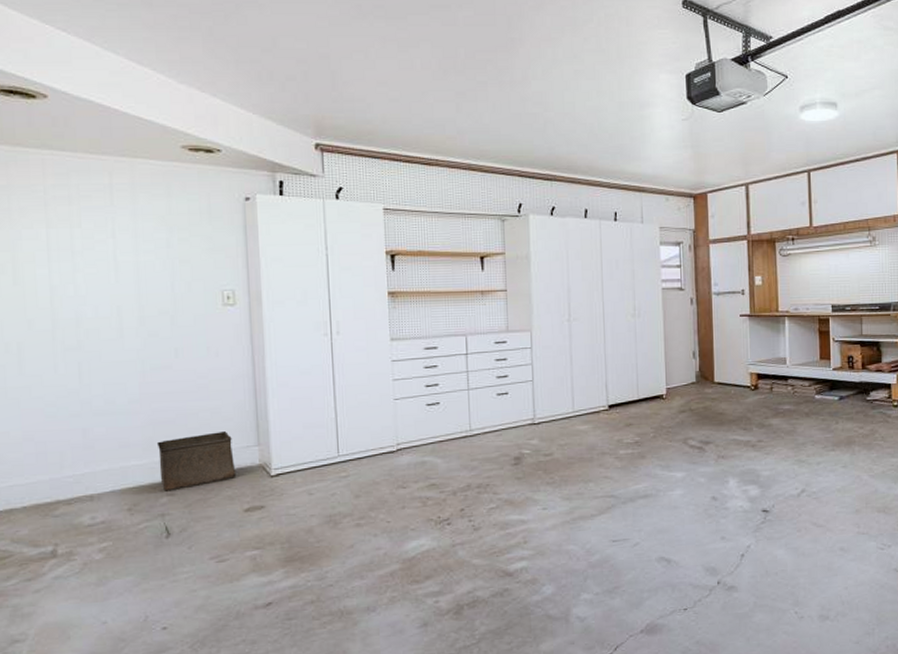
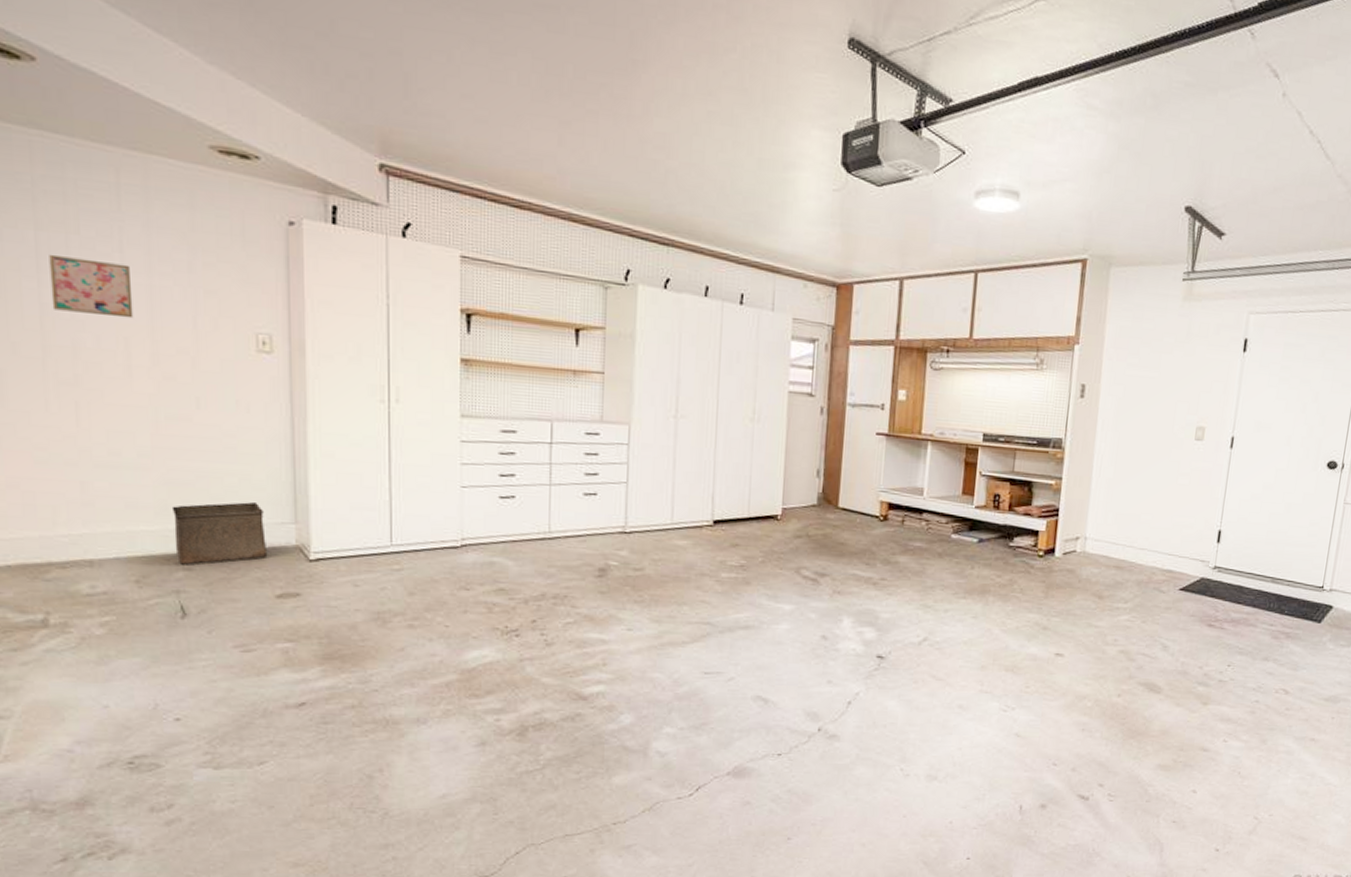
wall art: none [57,245,124,291] -> present [49,254,134,319]

